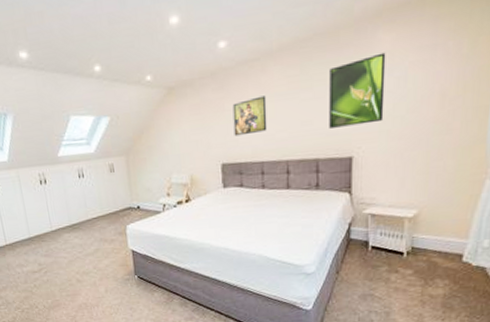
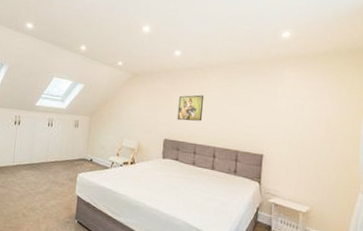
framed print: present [329,52,386,128] -> none [248,84,290,133]

